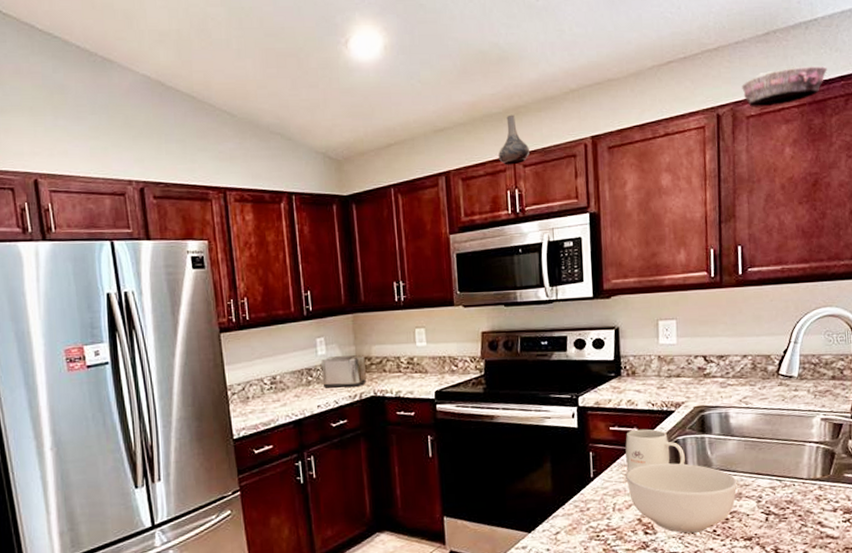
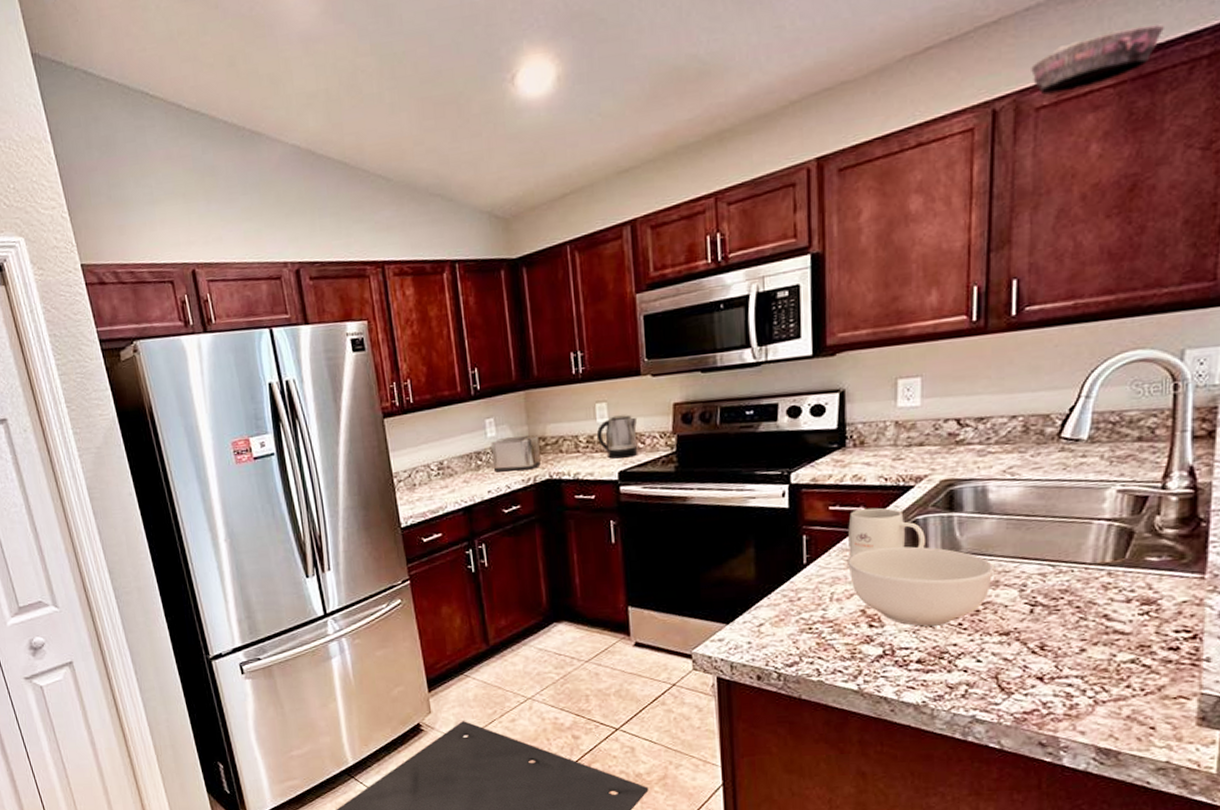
kettle: none [416,340,452,379] -> present [596,415,638,459]
decorative vase: present [497,114,530,165] -> none [695,141,737,205]

